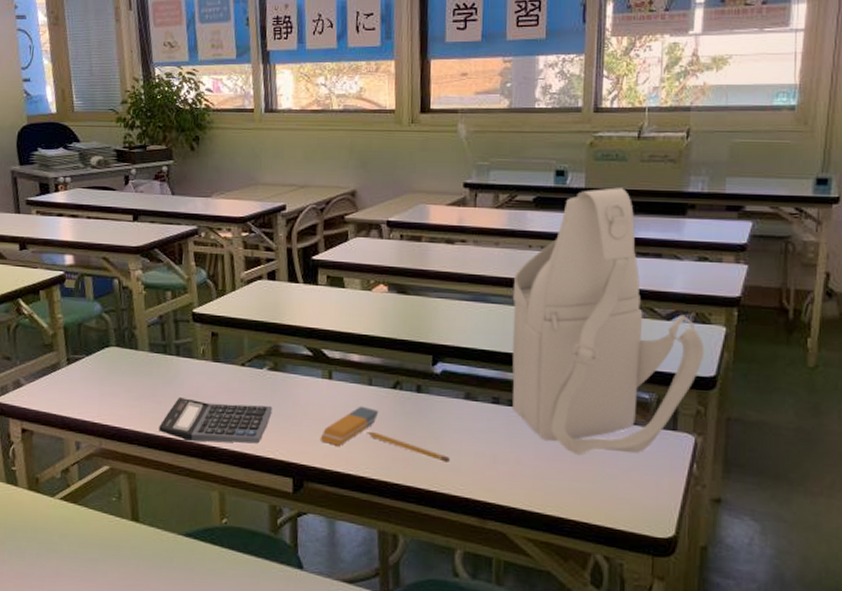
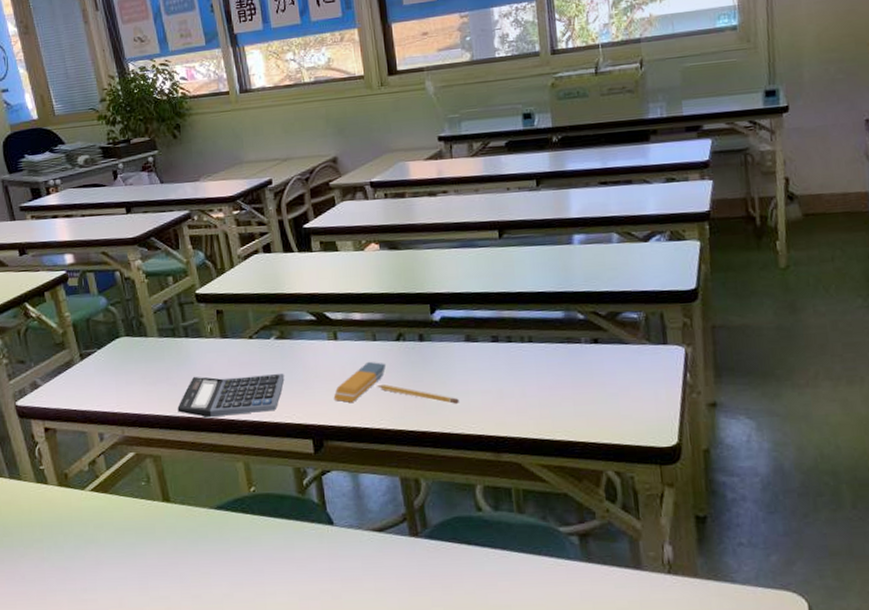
shoulder bag: present [512,187,705,456] -> none [497,122,684,380]

